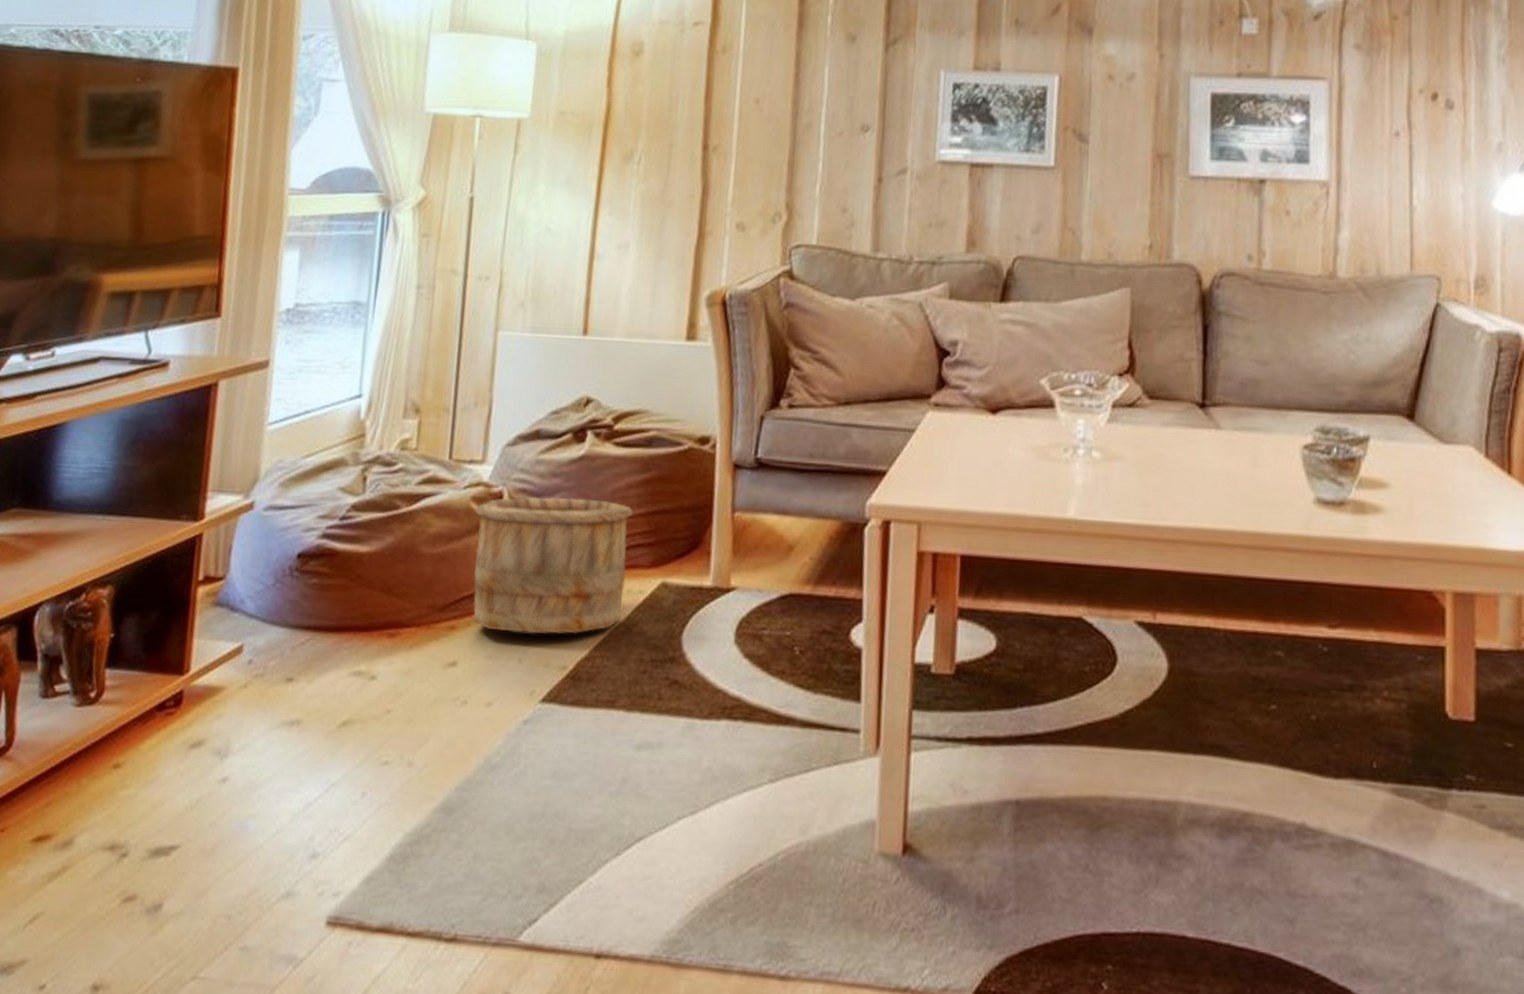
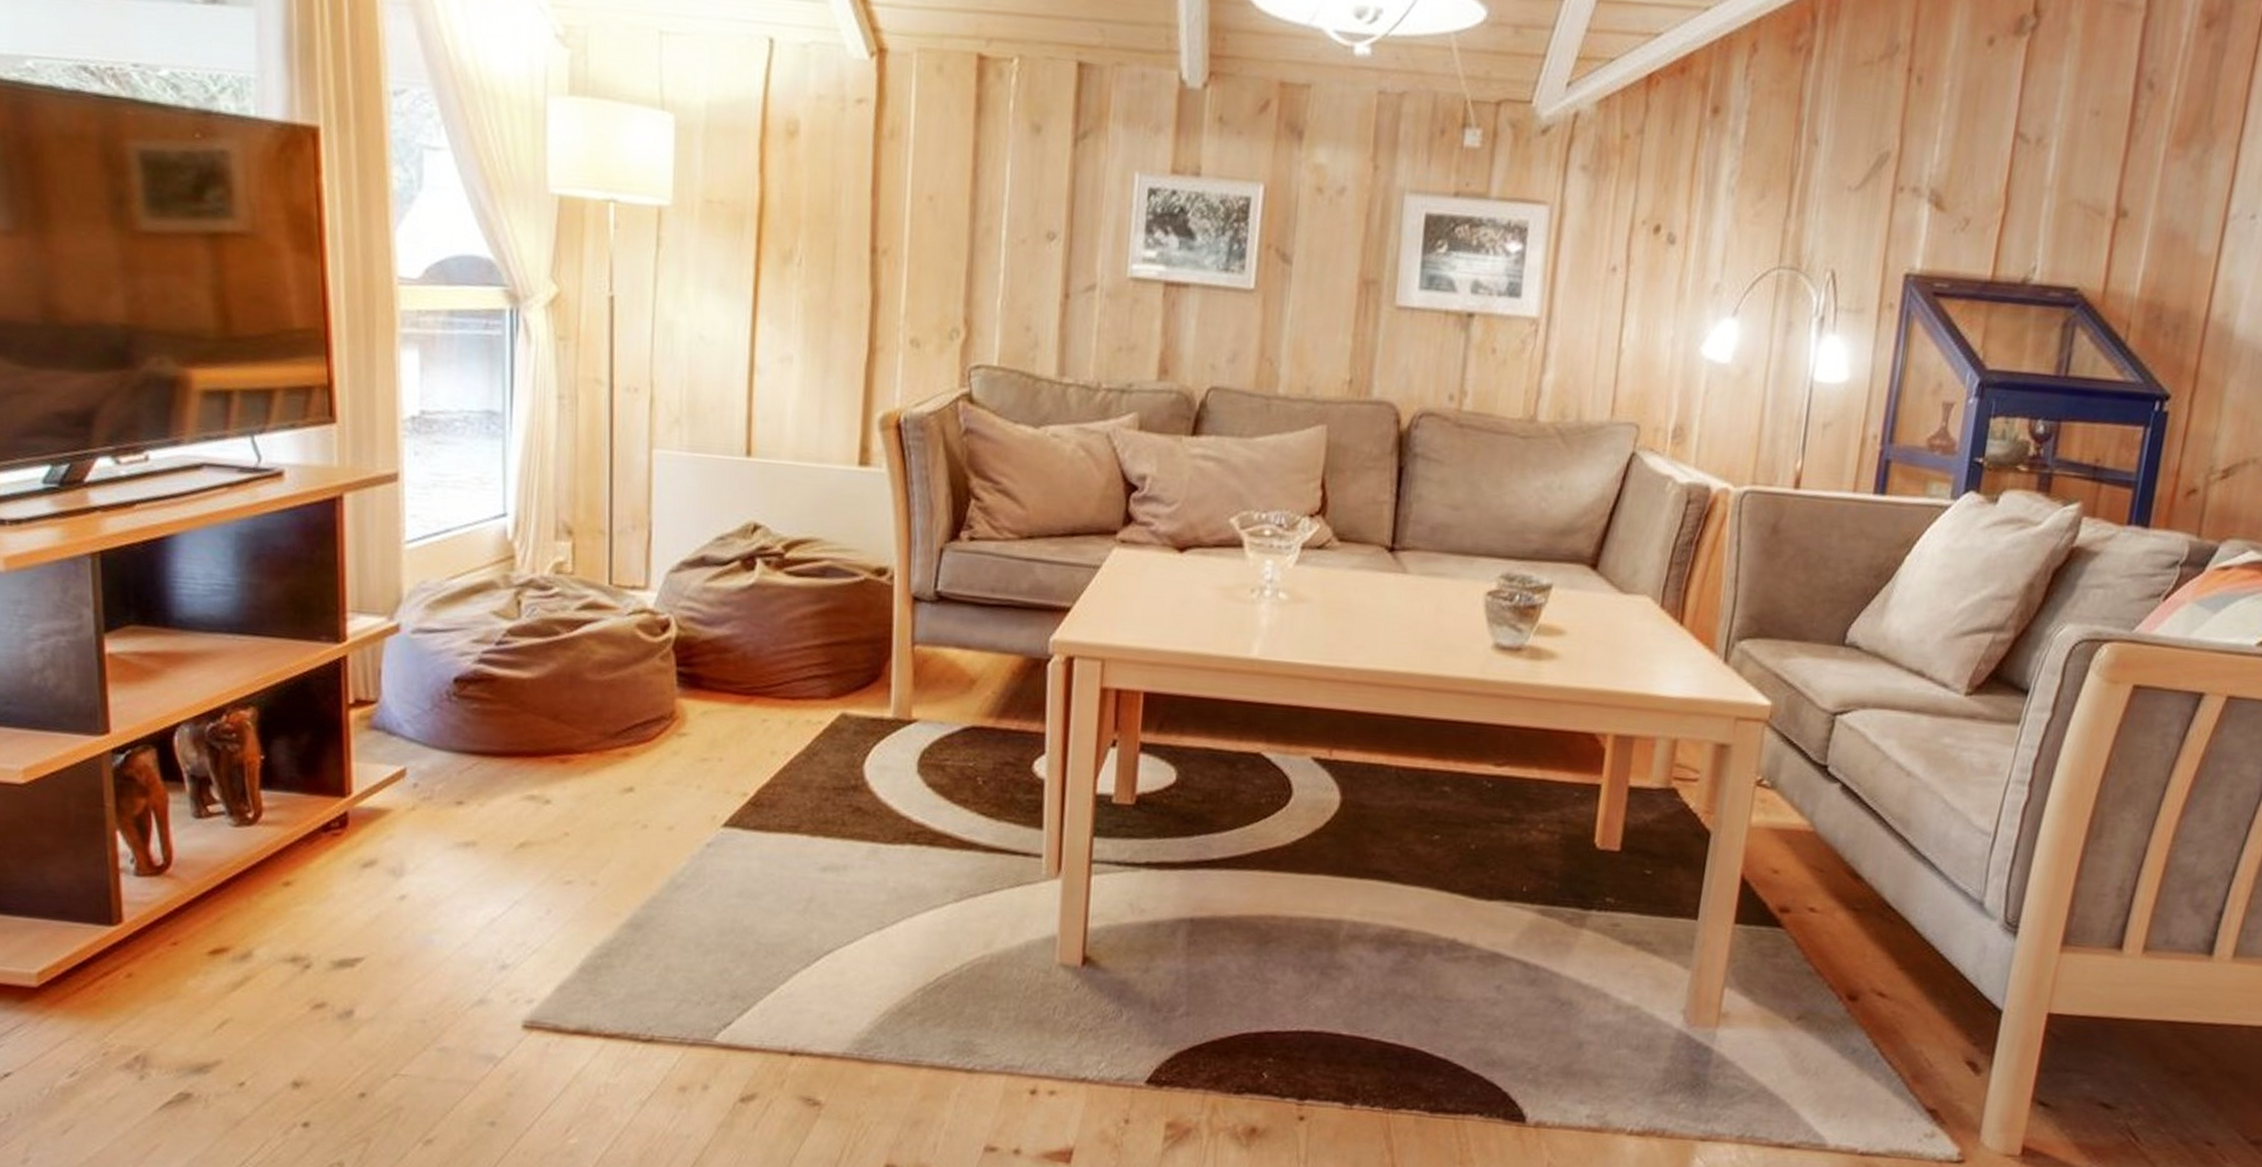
wooden bucket: present [473,496,634,635] -> none [642,625,810,763]

